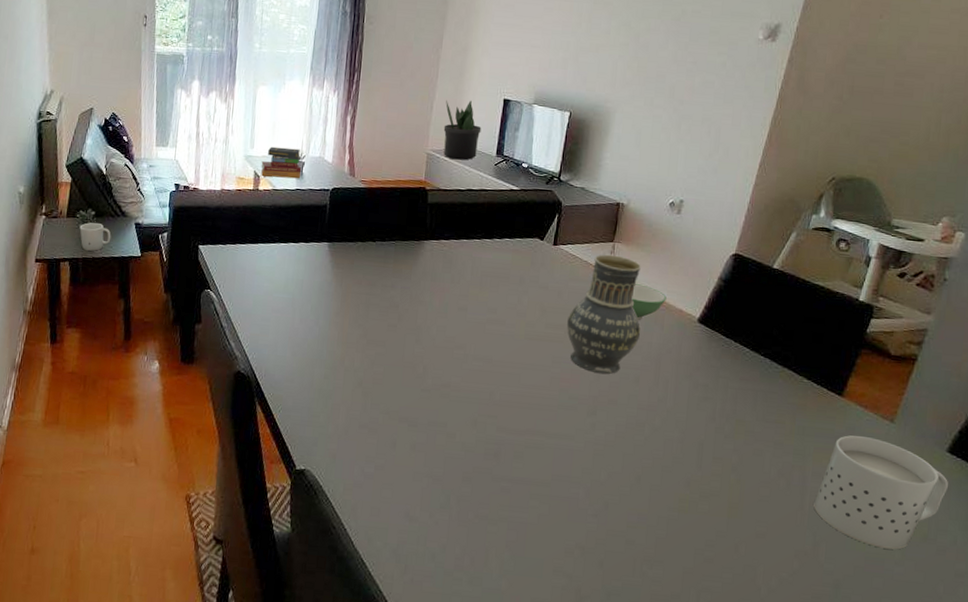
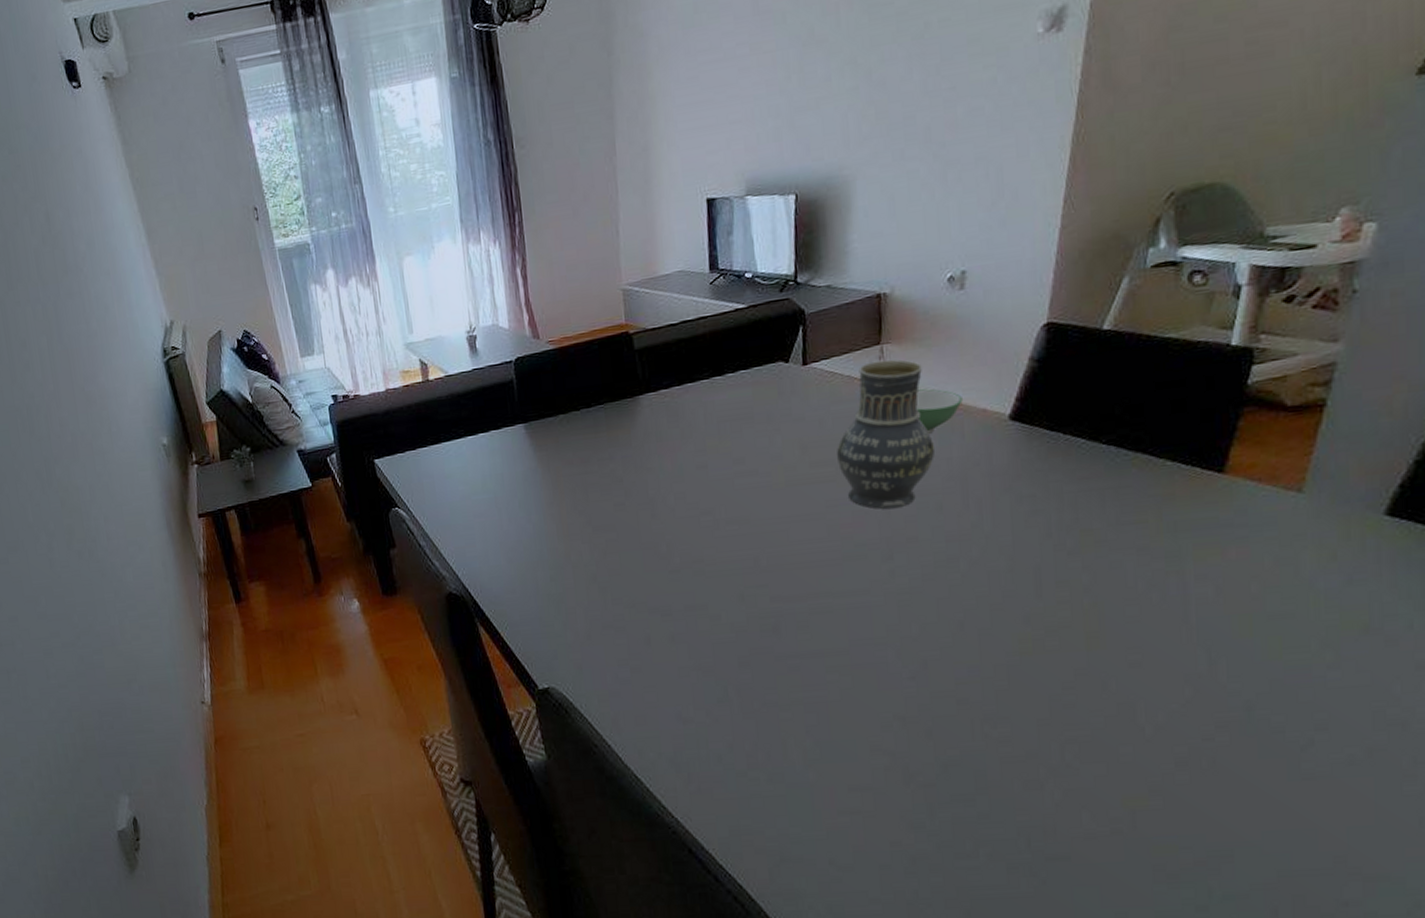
mug: present [79,222,111,251] -> none [237,459,275,493]
books: present [261,146,302,178] -> none [425,321,475,363]
planter: present [443,100,482,160] -> none [634,211,685,290]
mug: present [813,435,948,550] -> none [1202,516,1392,653]

